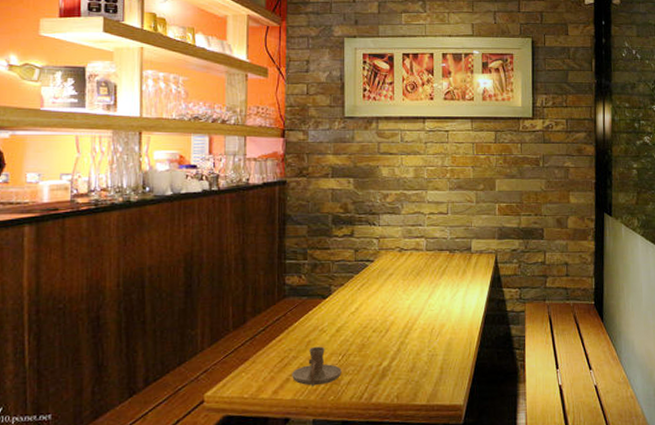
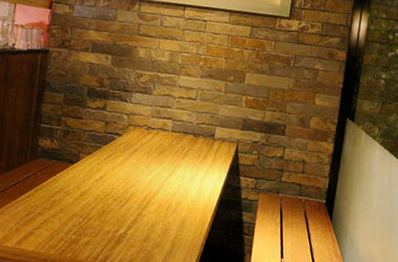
candle holder: present [292,346,342,387] -> none [35,206,81,243]

